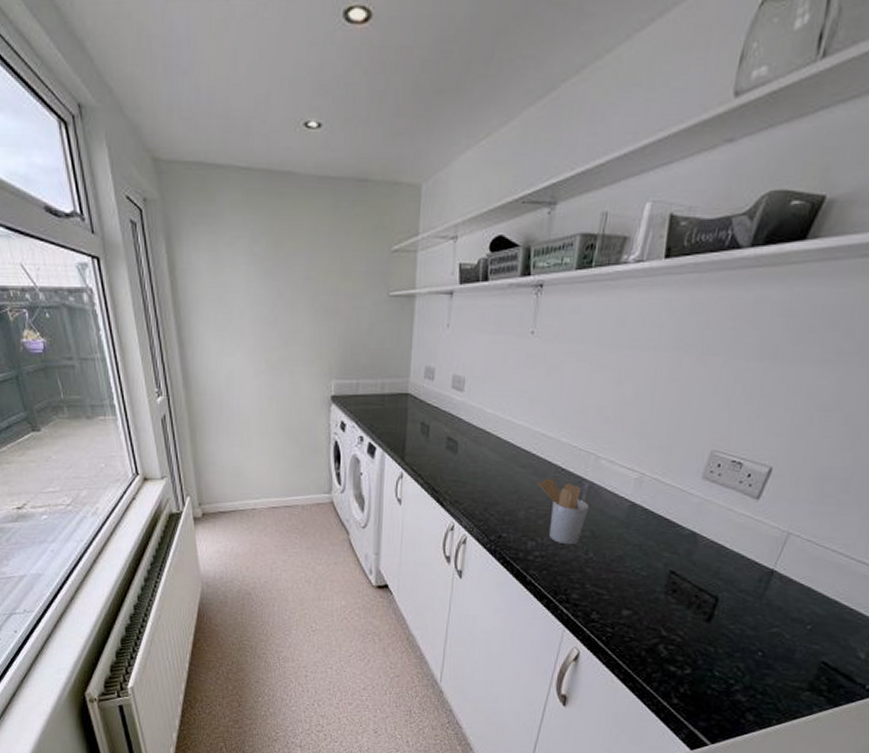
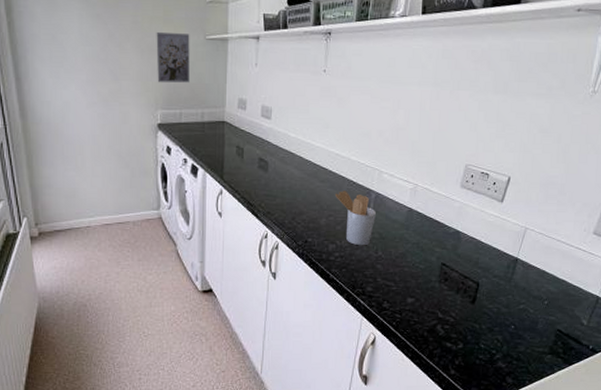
wall art: none [331,288,371,349] -> present [156,31,190,83]

